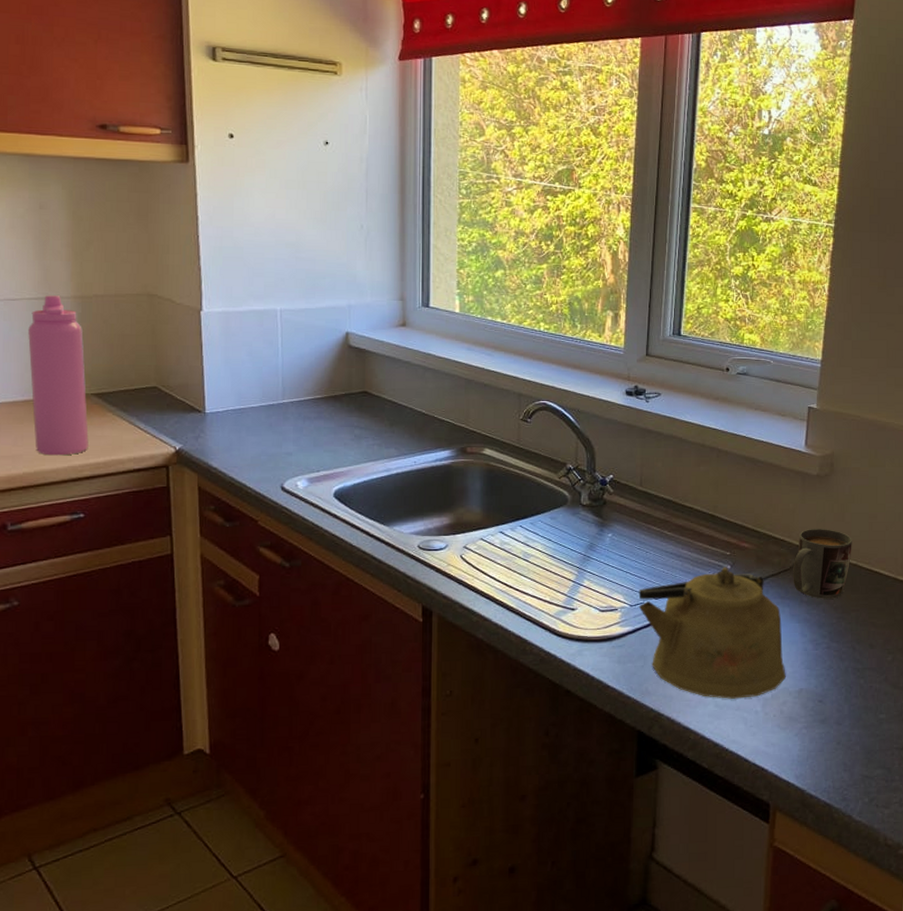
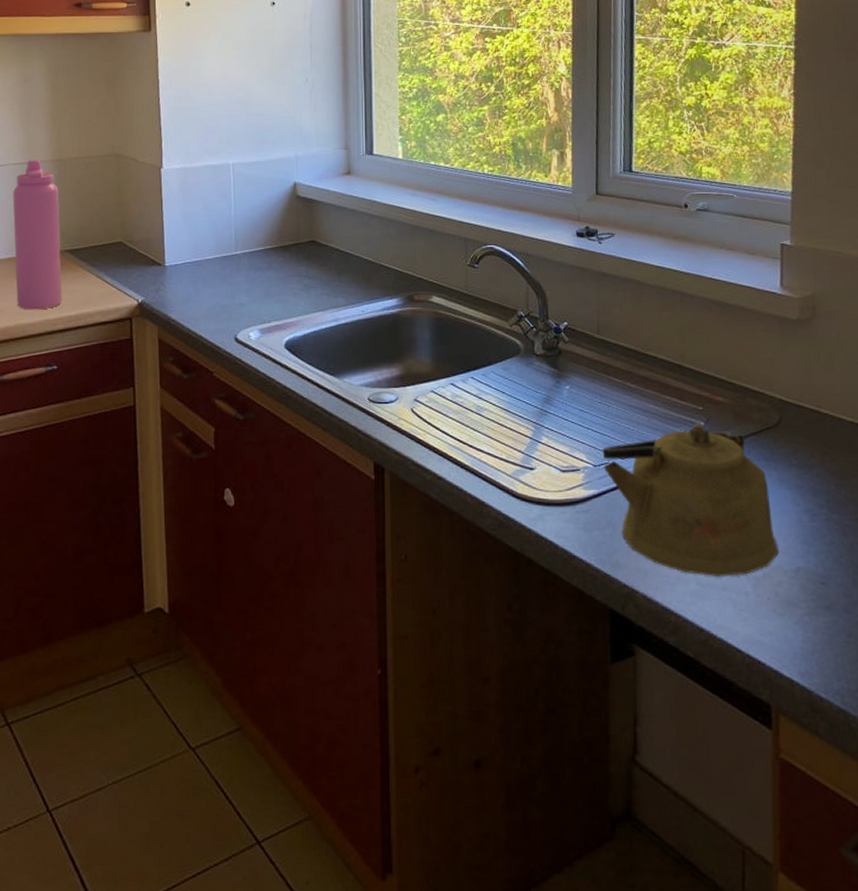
mug: present [793,529,852,599] -> none [777,381,847,462]

